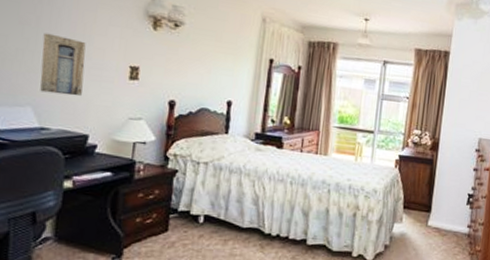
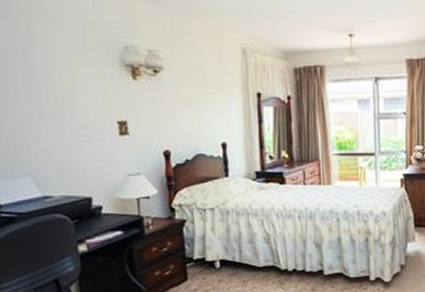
wall art: present [40,32,86,97] -> none [24,99,76,161]

